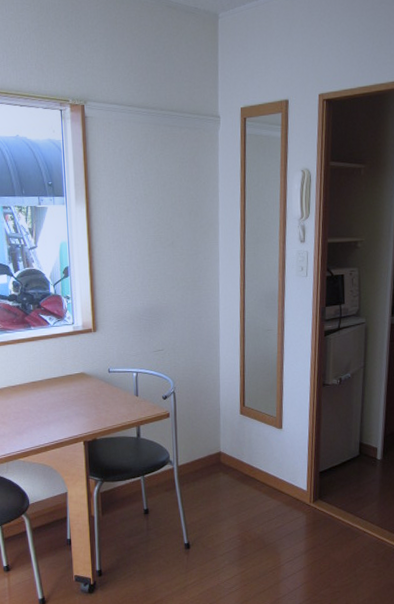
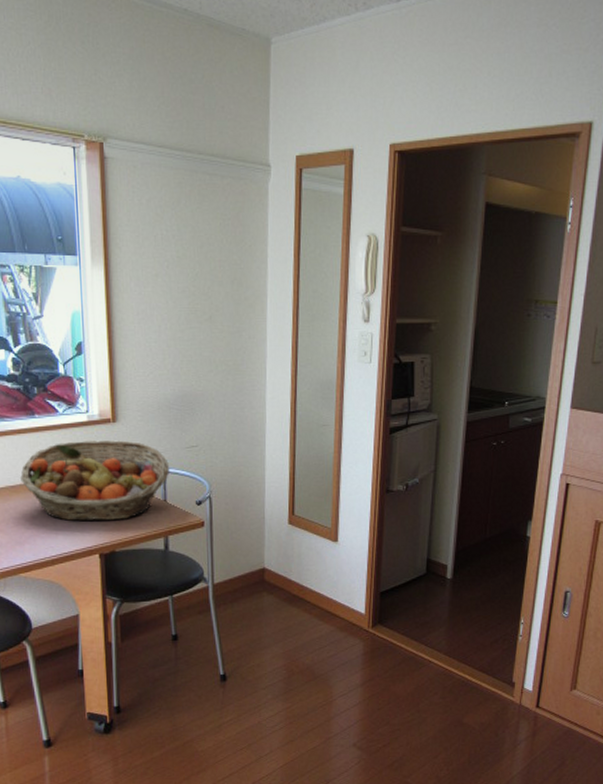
fruit basket: none [19,346,141,415] -> present [20,440,170,522]

